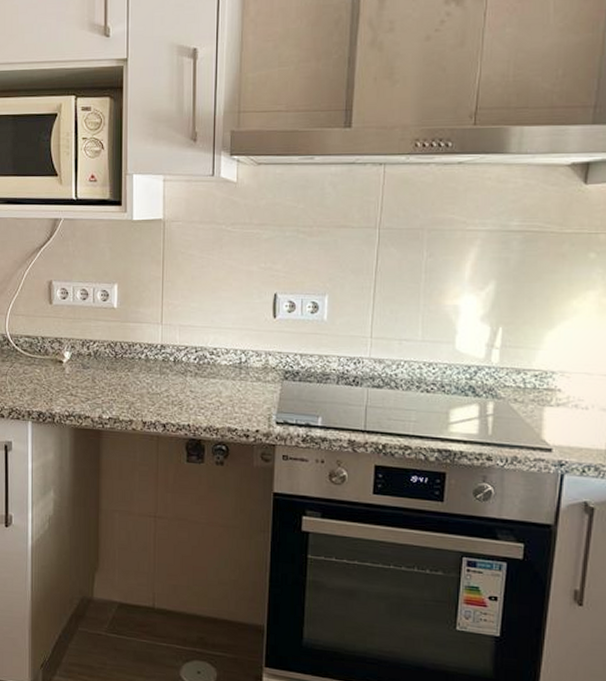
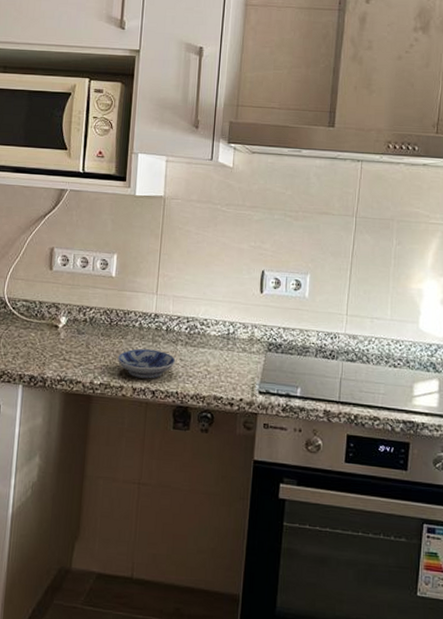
bowl: none [125,381,186,412] -> present [117,348,176,379]

